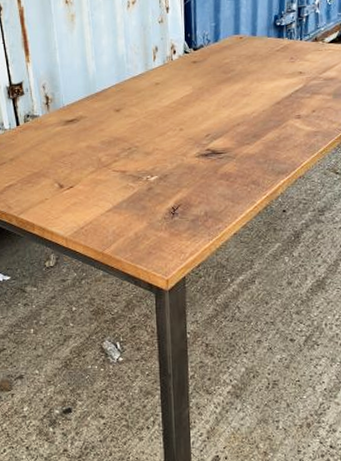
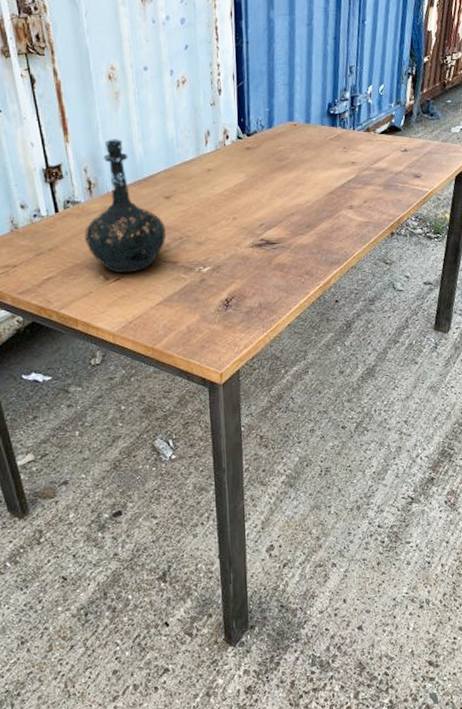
bottle: none [42,57,116,182] -> present [85,139,167,274]

